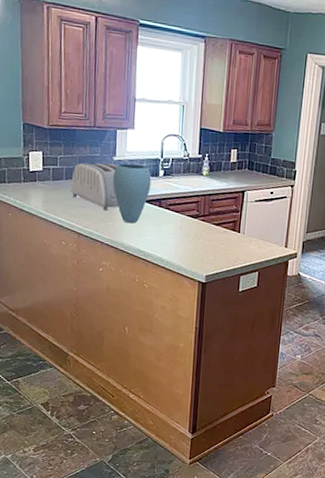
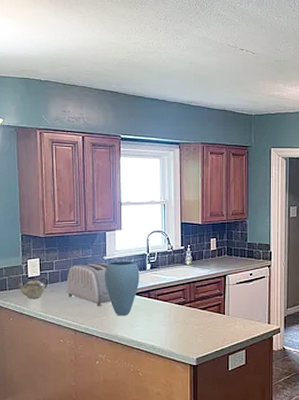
teapot: none [16,171,52,196] -> present [16,276,49,300]

